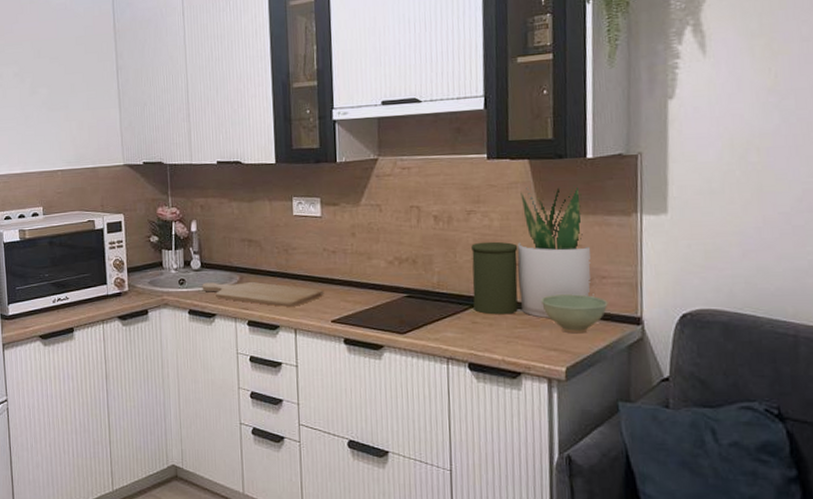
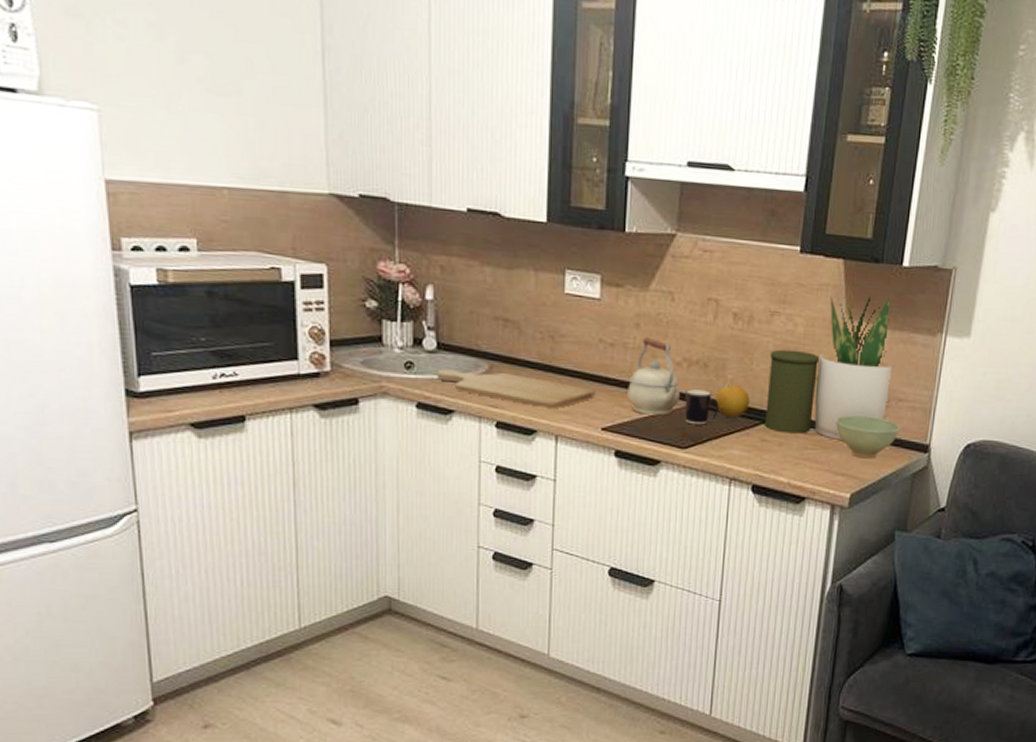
kettle: none [349,243,396,307] -> present [626,336,681,416]
mug: none [399,282,430,313] -> present [684,389,719,425]
fruit: none [425,276,458,304] -> present [715,385,750,417]

